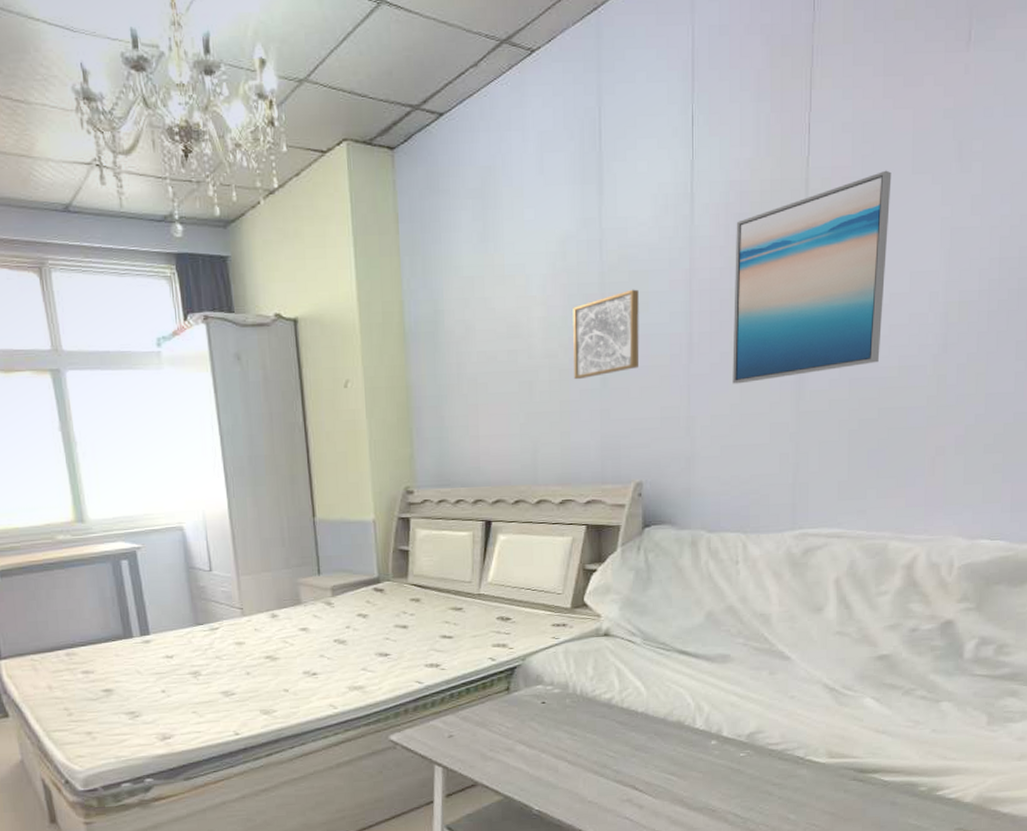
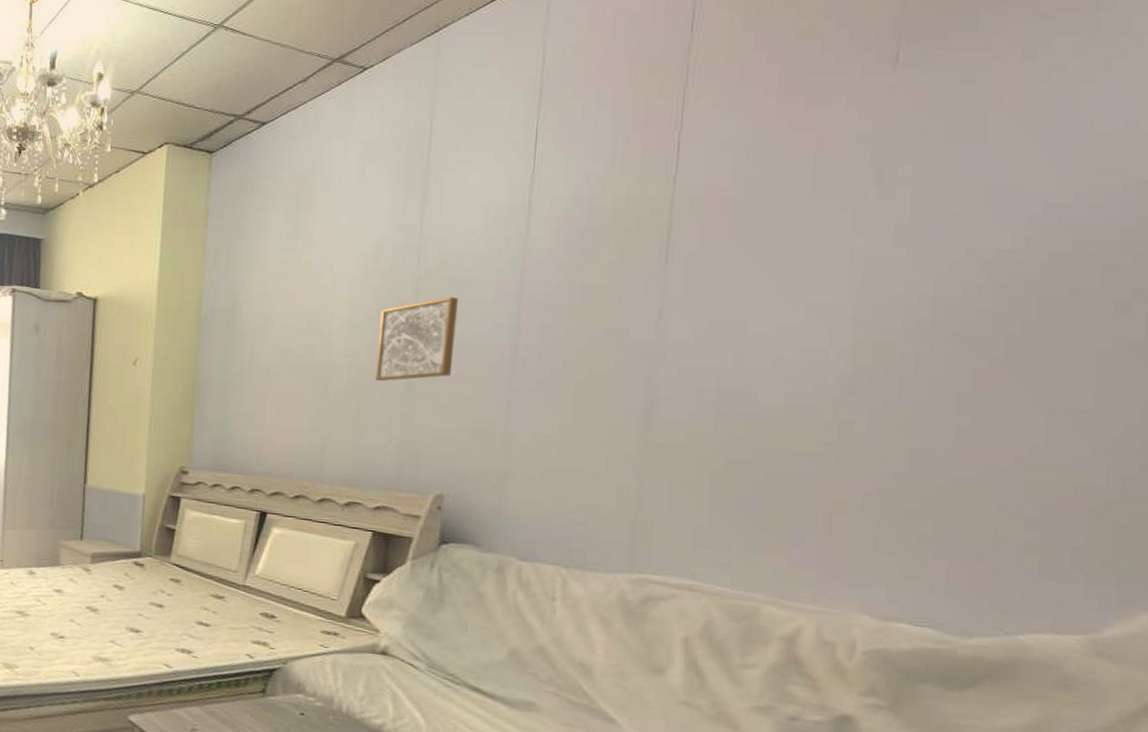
wall art: present [732,170,892,384] -> none [563,193,784,405]

